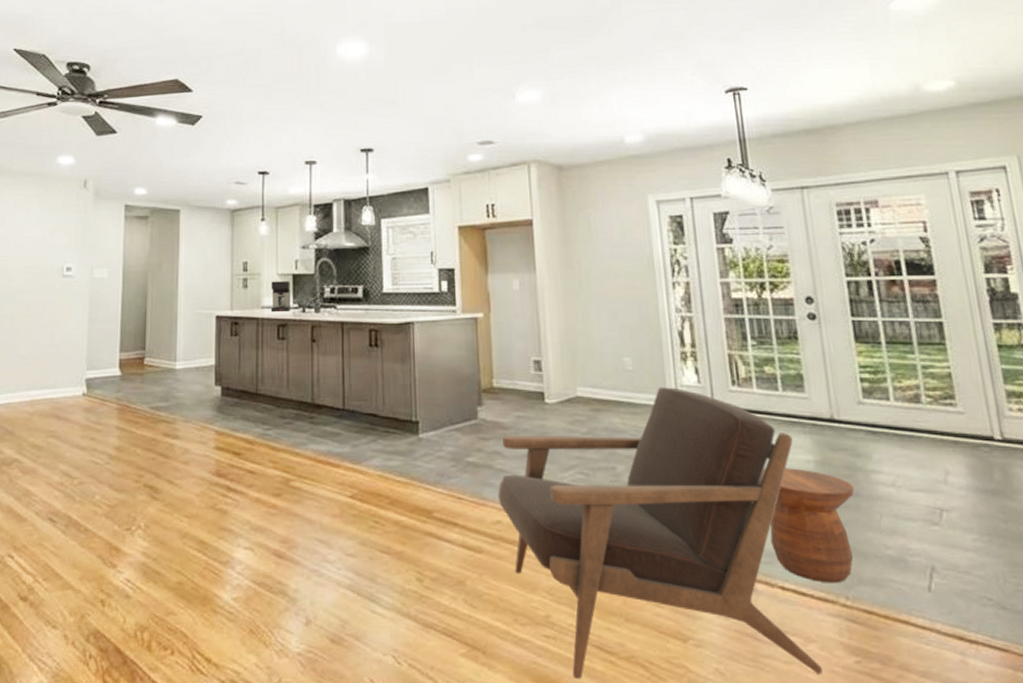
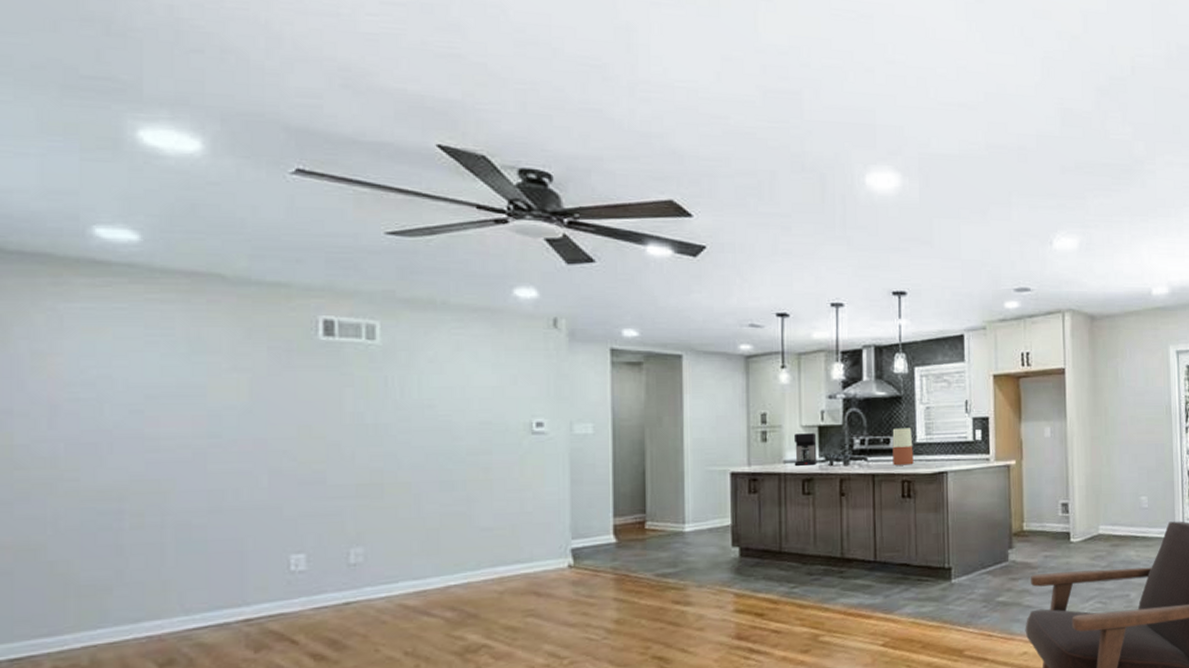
vase: none [360,278,381,314] -> present [892,428,914,466]

